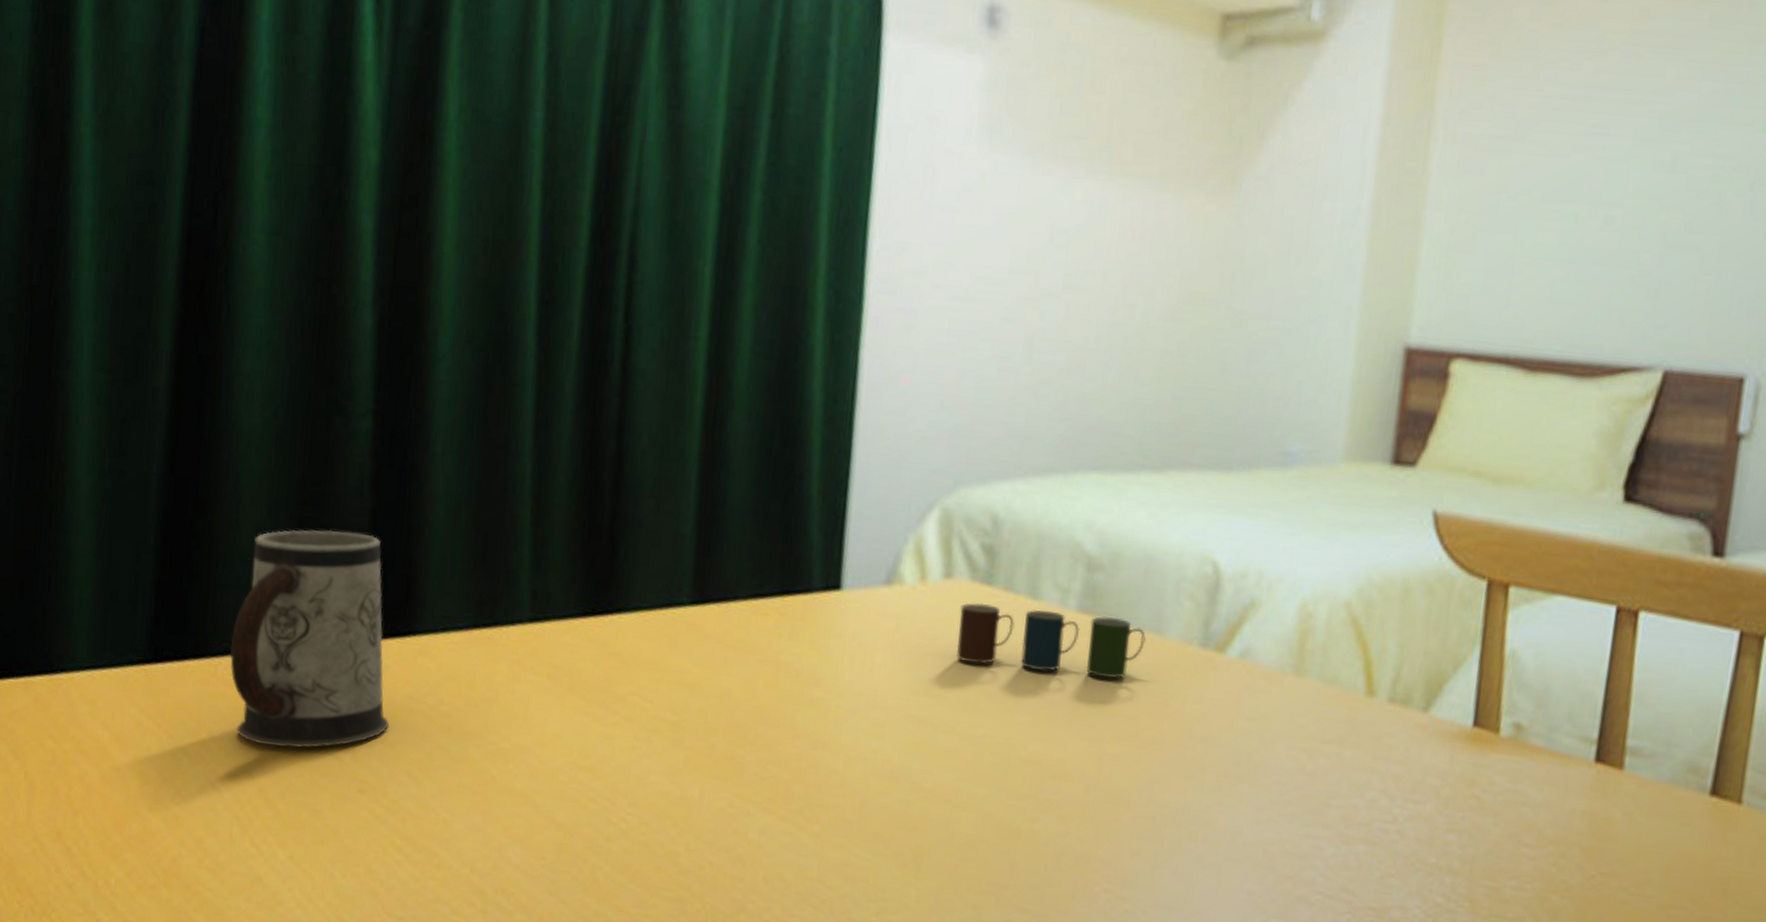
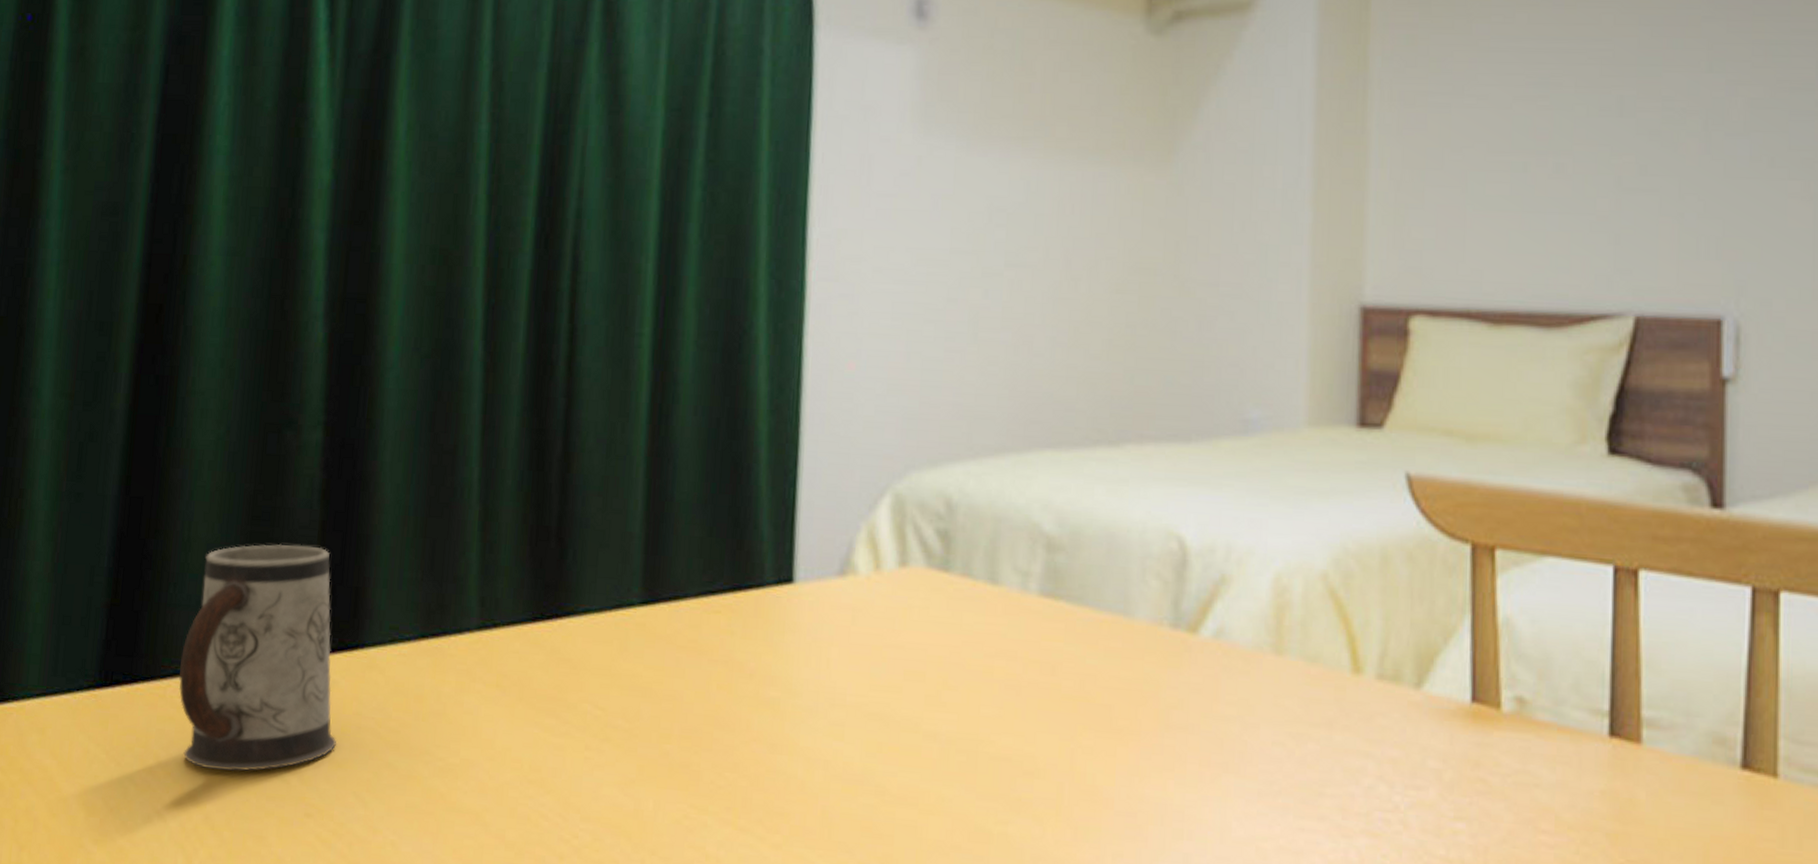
cup: present [956,603,1146,679] -> none [915,590,1113,666]

